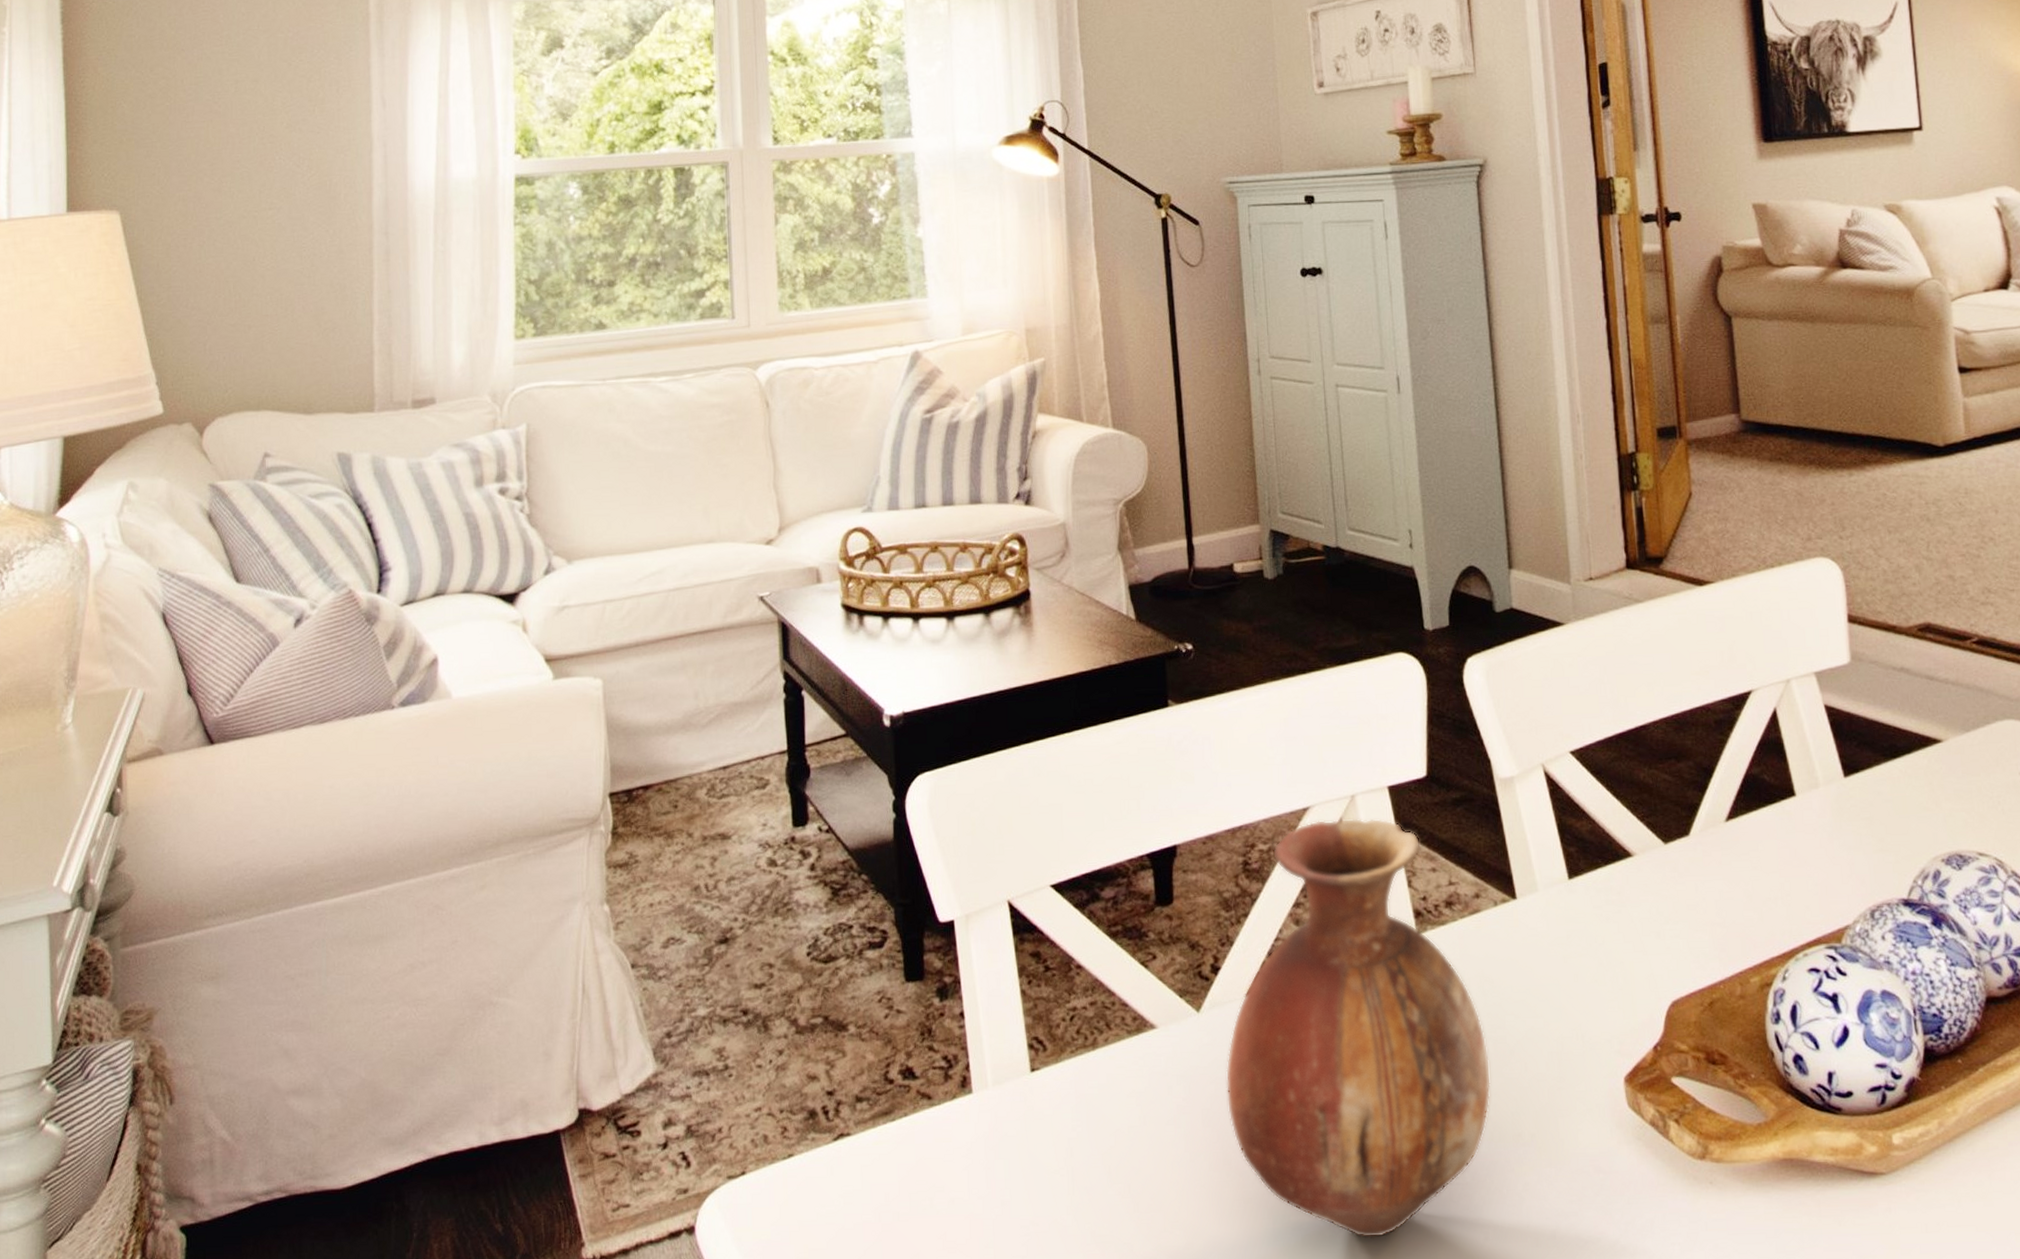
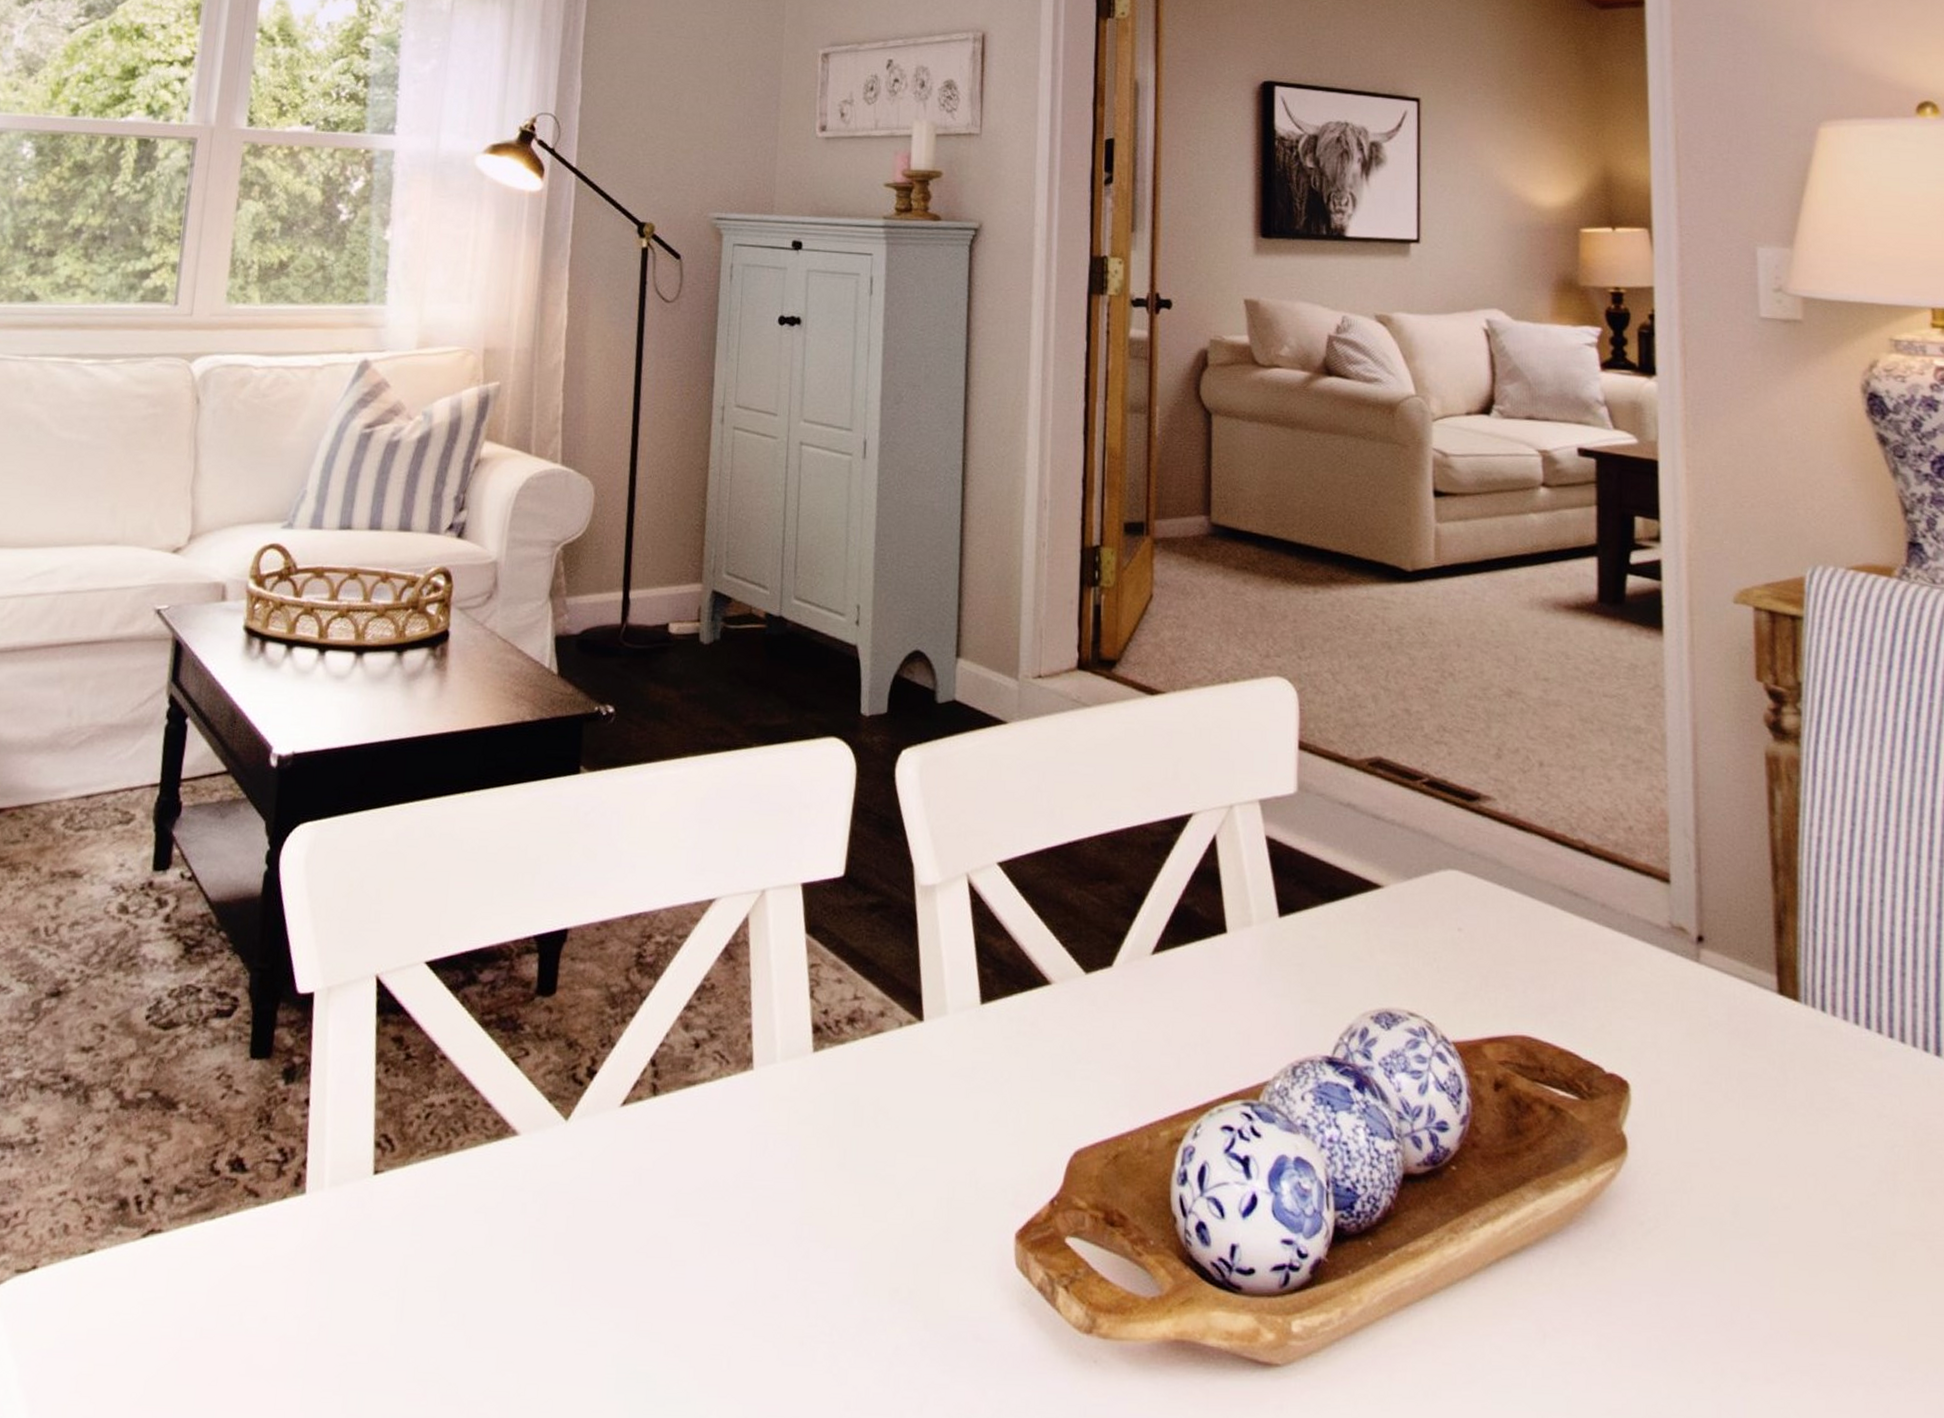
vase: present [1225,818,1491,1239] -> none [583,915,874,1399]

